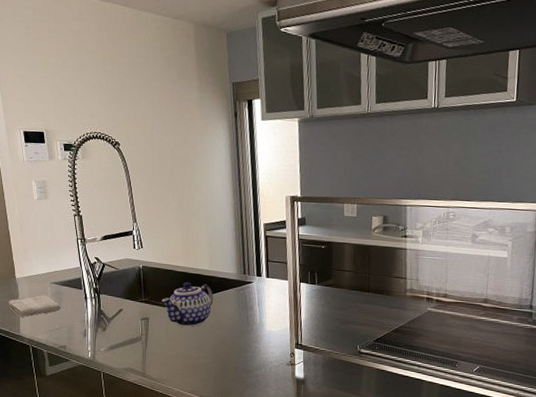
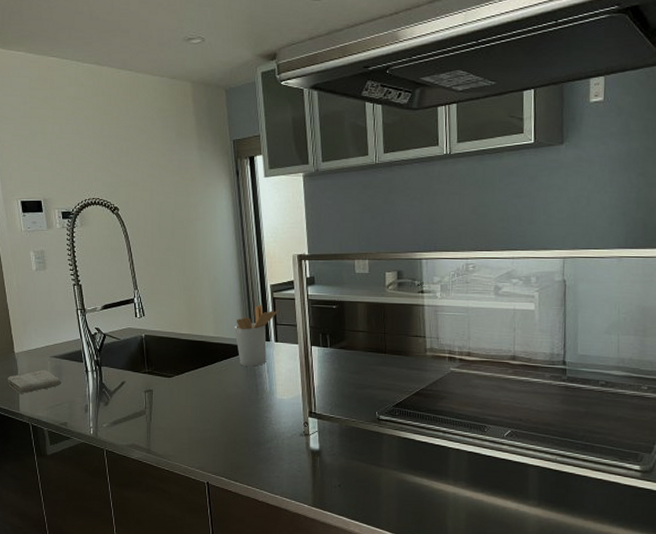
teapot: present [161,282,214,327] -> none [165,350,220,398]
utensil holder: none [228,242,271,300] -> present [234,305,279,366]

